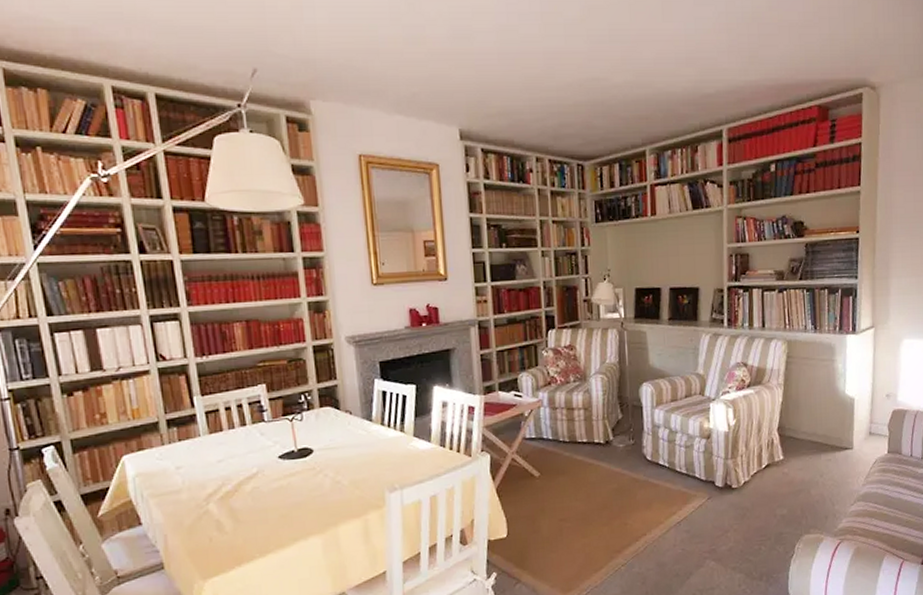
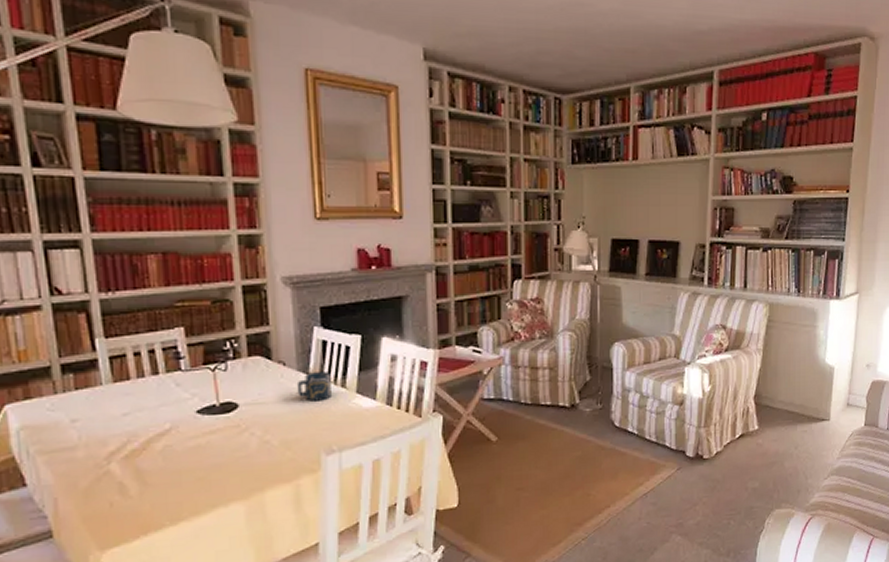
cup: none [362,418,392,445] -> present [296,372,331,402]

